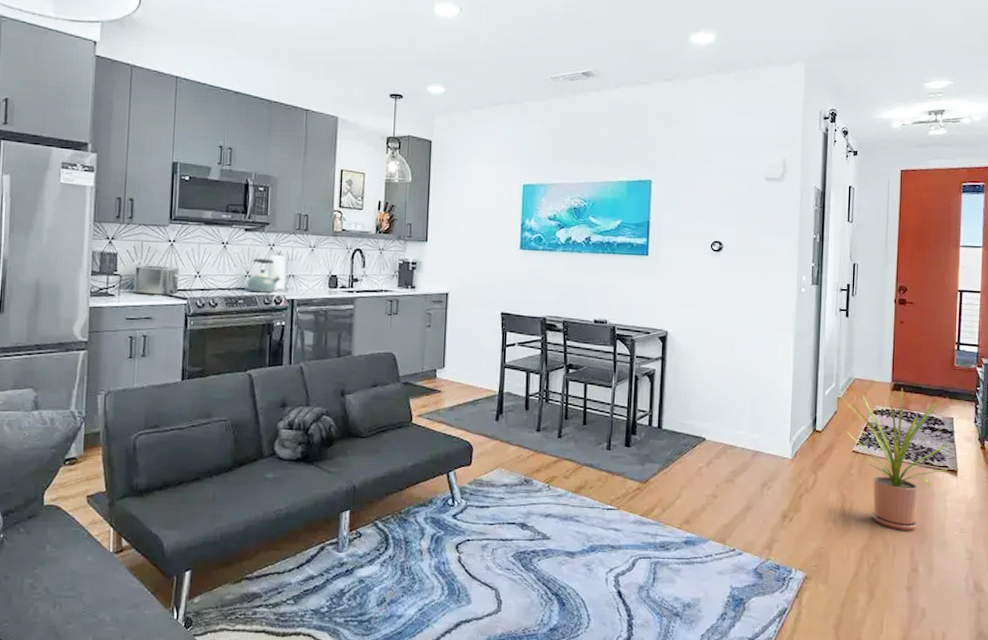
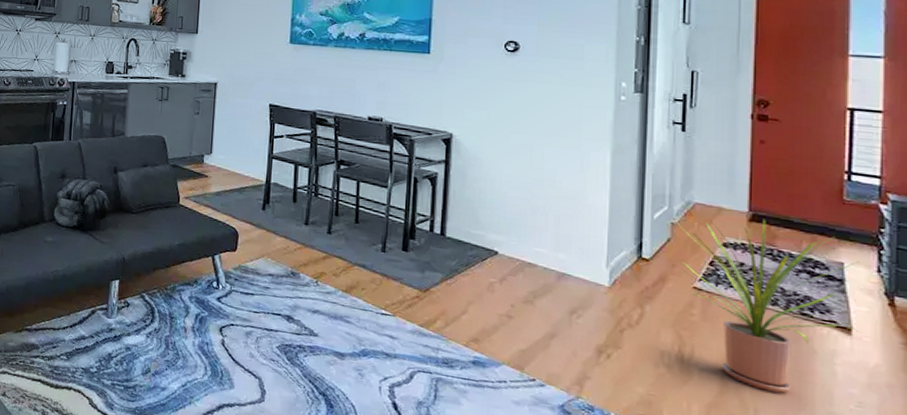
kettle: present [246,258,283,293] -> none [35,44,66,76]

